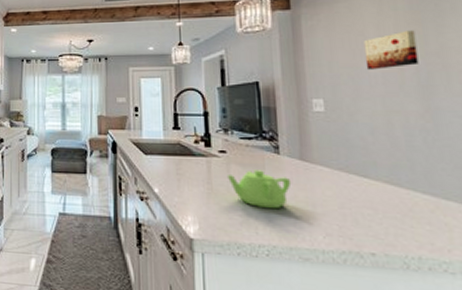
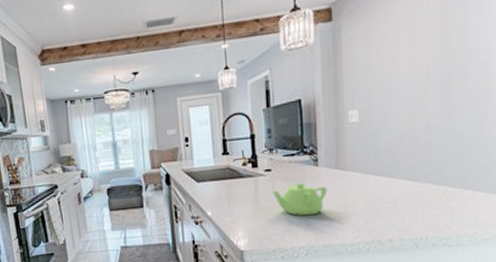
wall art: present [363,30,419,70] -> none [397,33,443,77]

